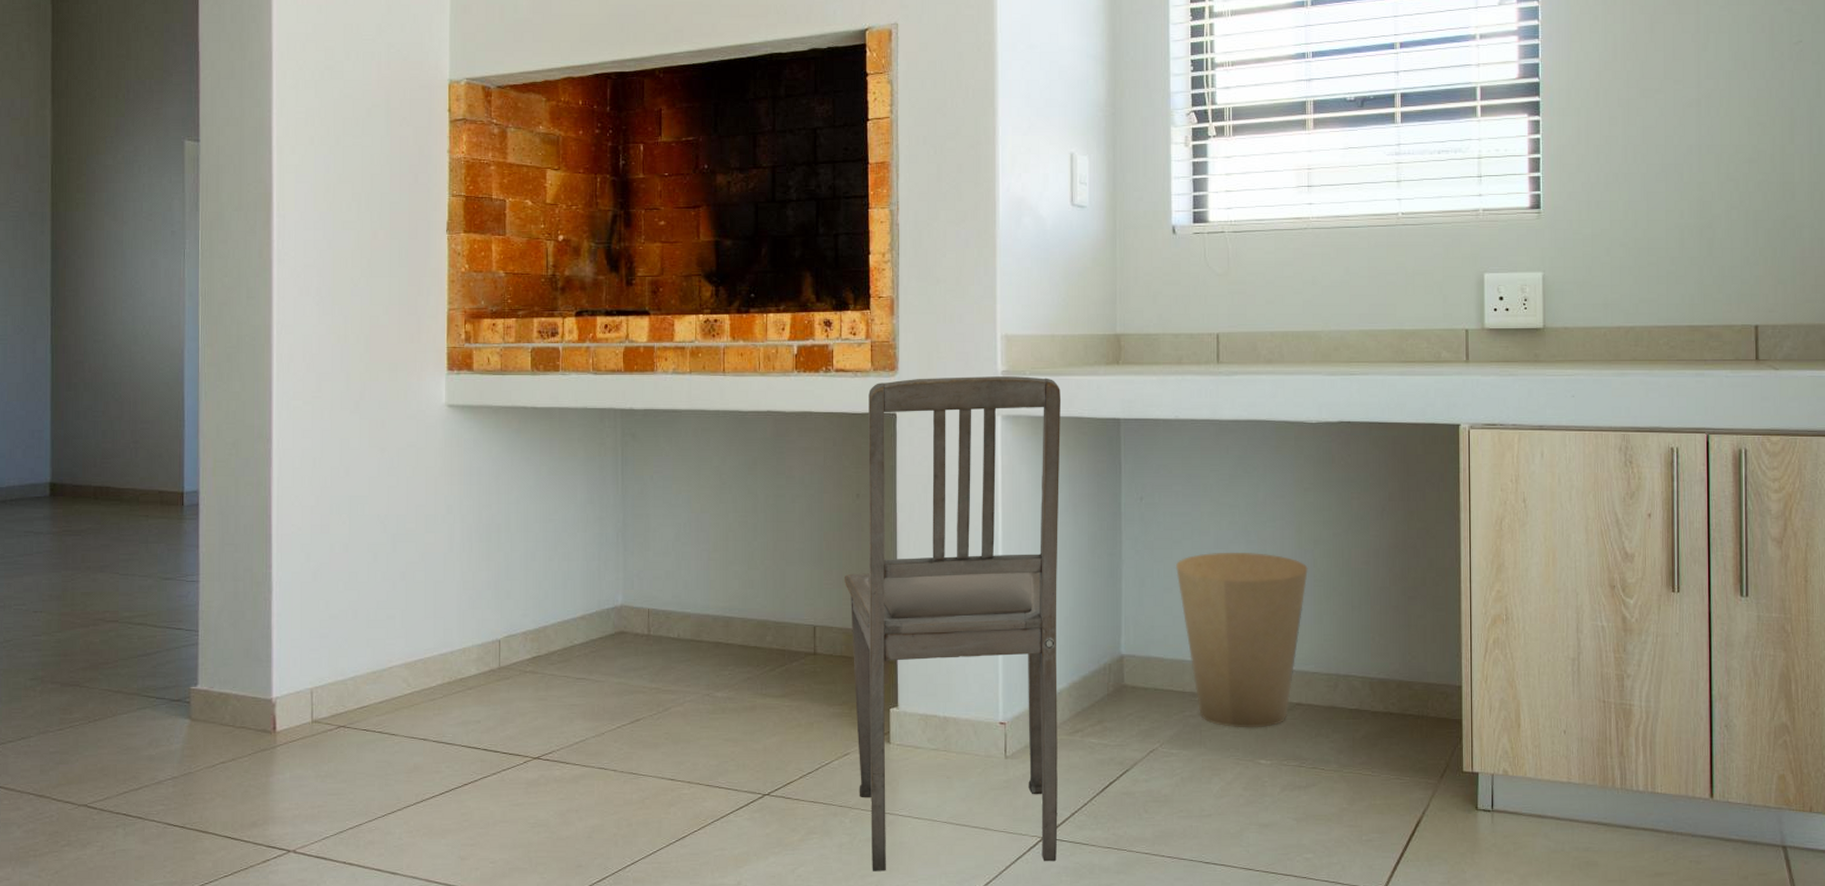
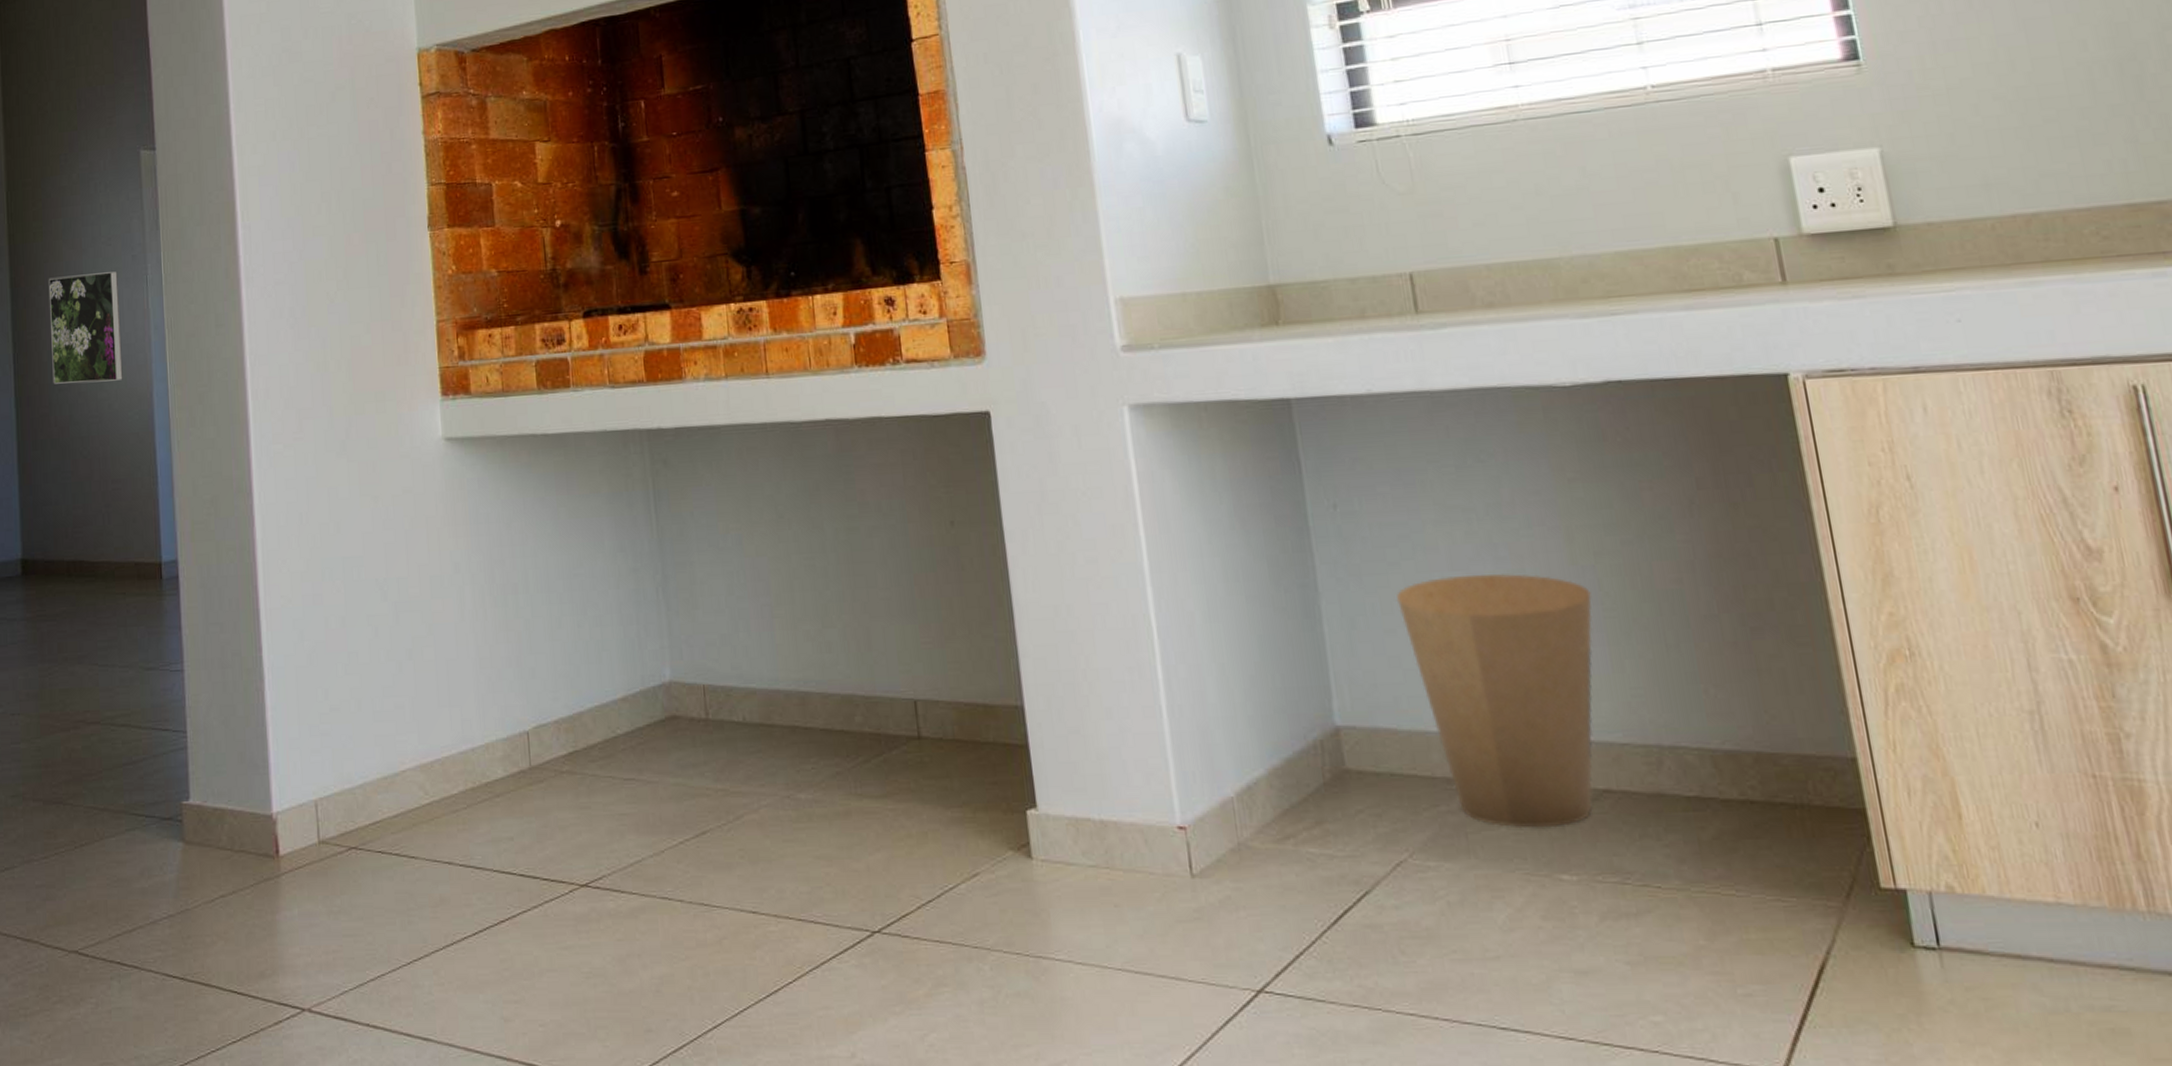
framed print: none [88,243,157,337] -> present [48,271,123,384]
dining chair: present [845,376,1062,871] -> none [947,350,1283,1039]

